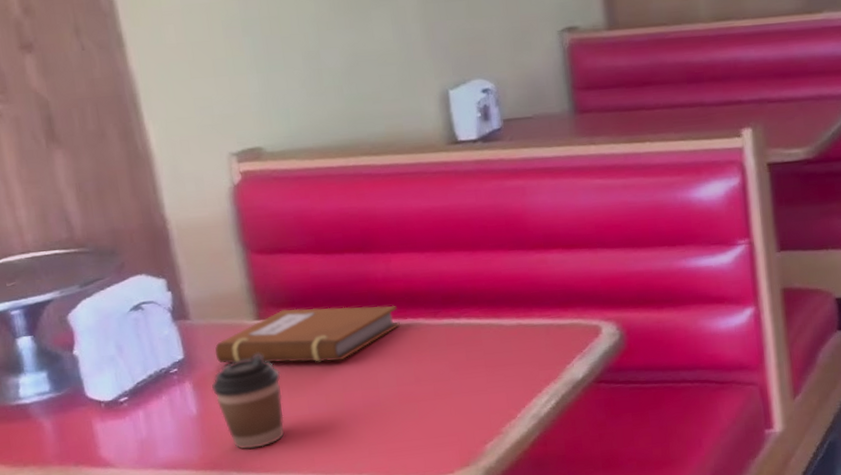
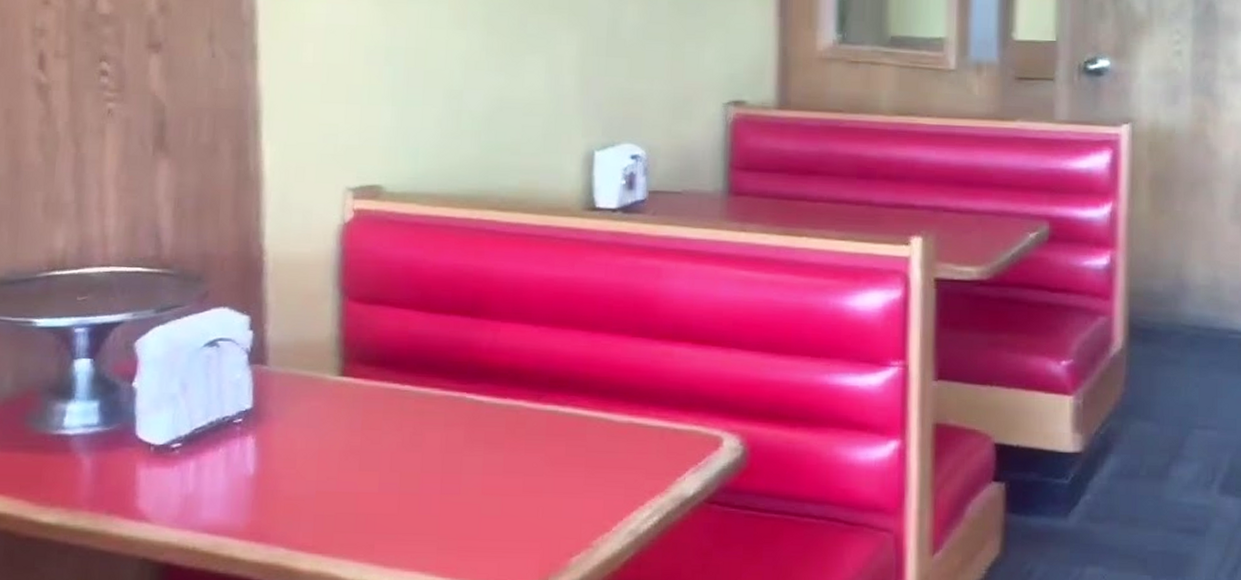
coffee cup: present [211,353,284,450] -> none [275,414,355,524]
notebook: present [215,305,400,364] -> none [287,369,498,436]

